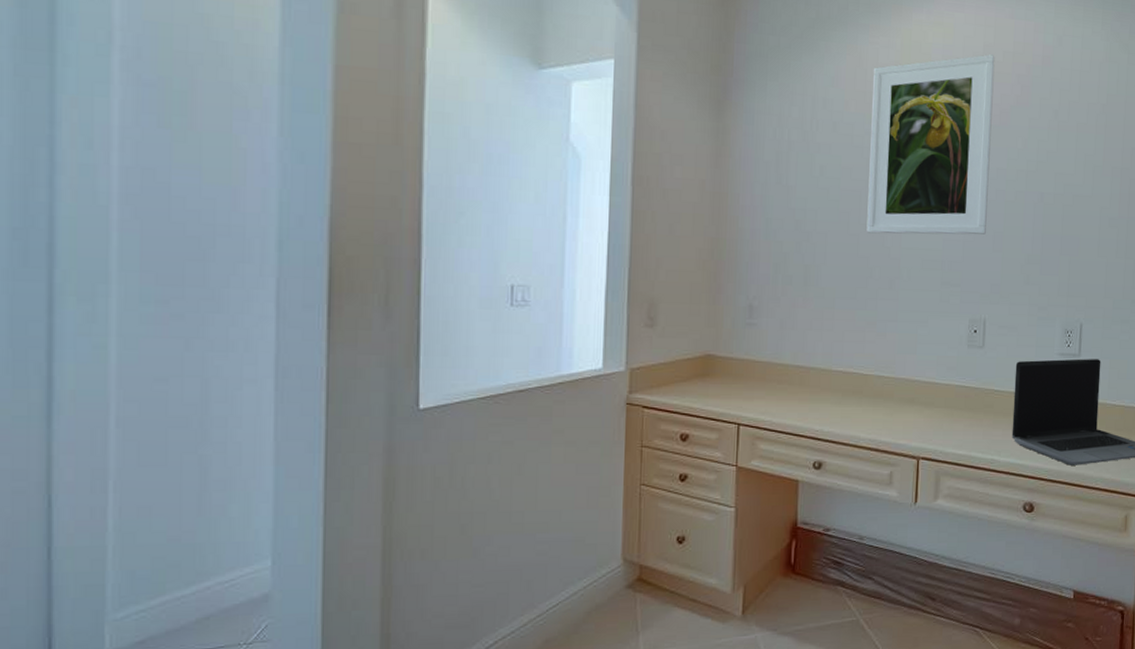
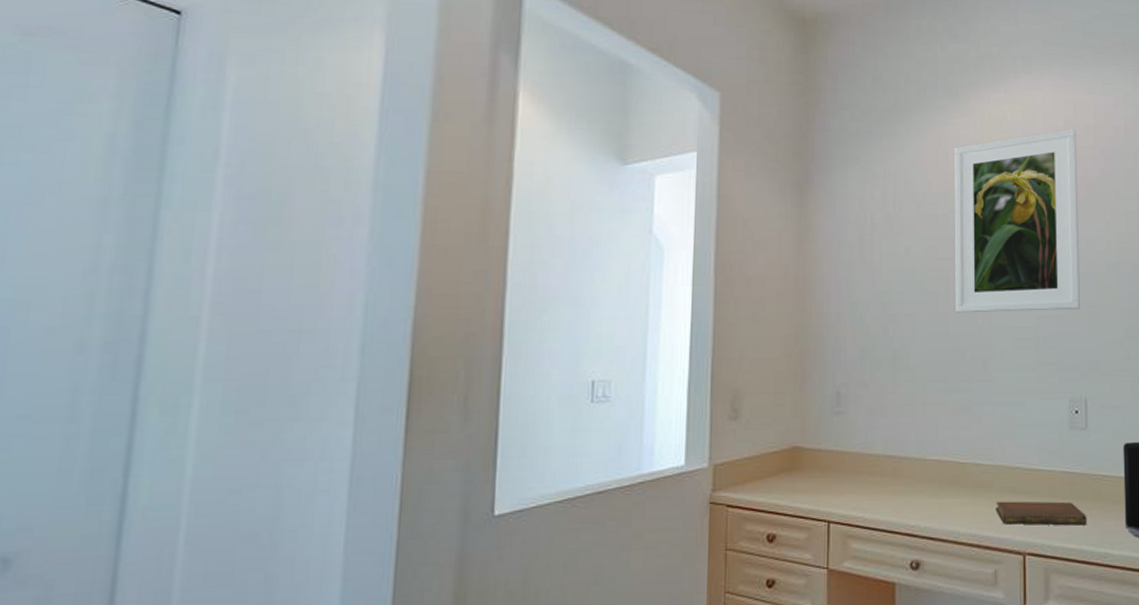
notebook: none [894,410,978,434] -> present [995,501,1087,526]

